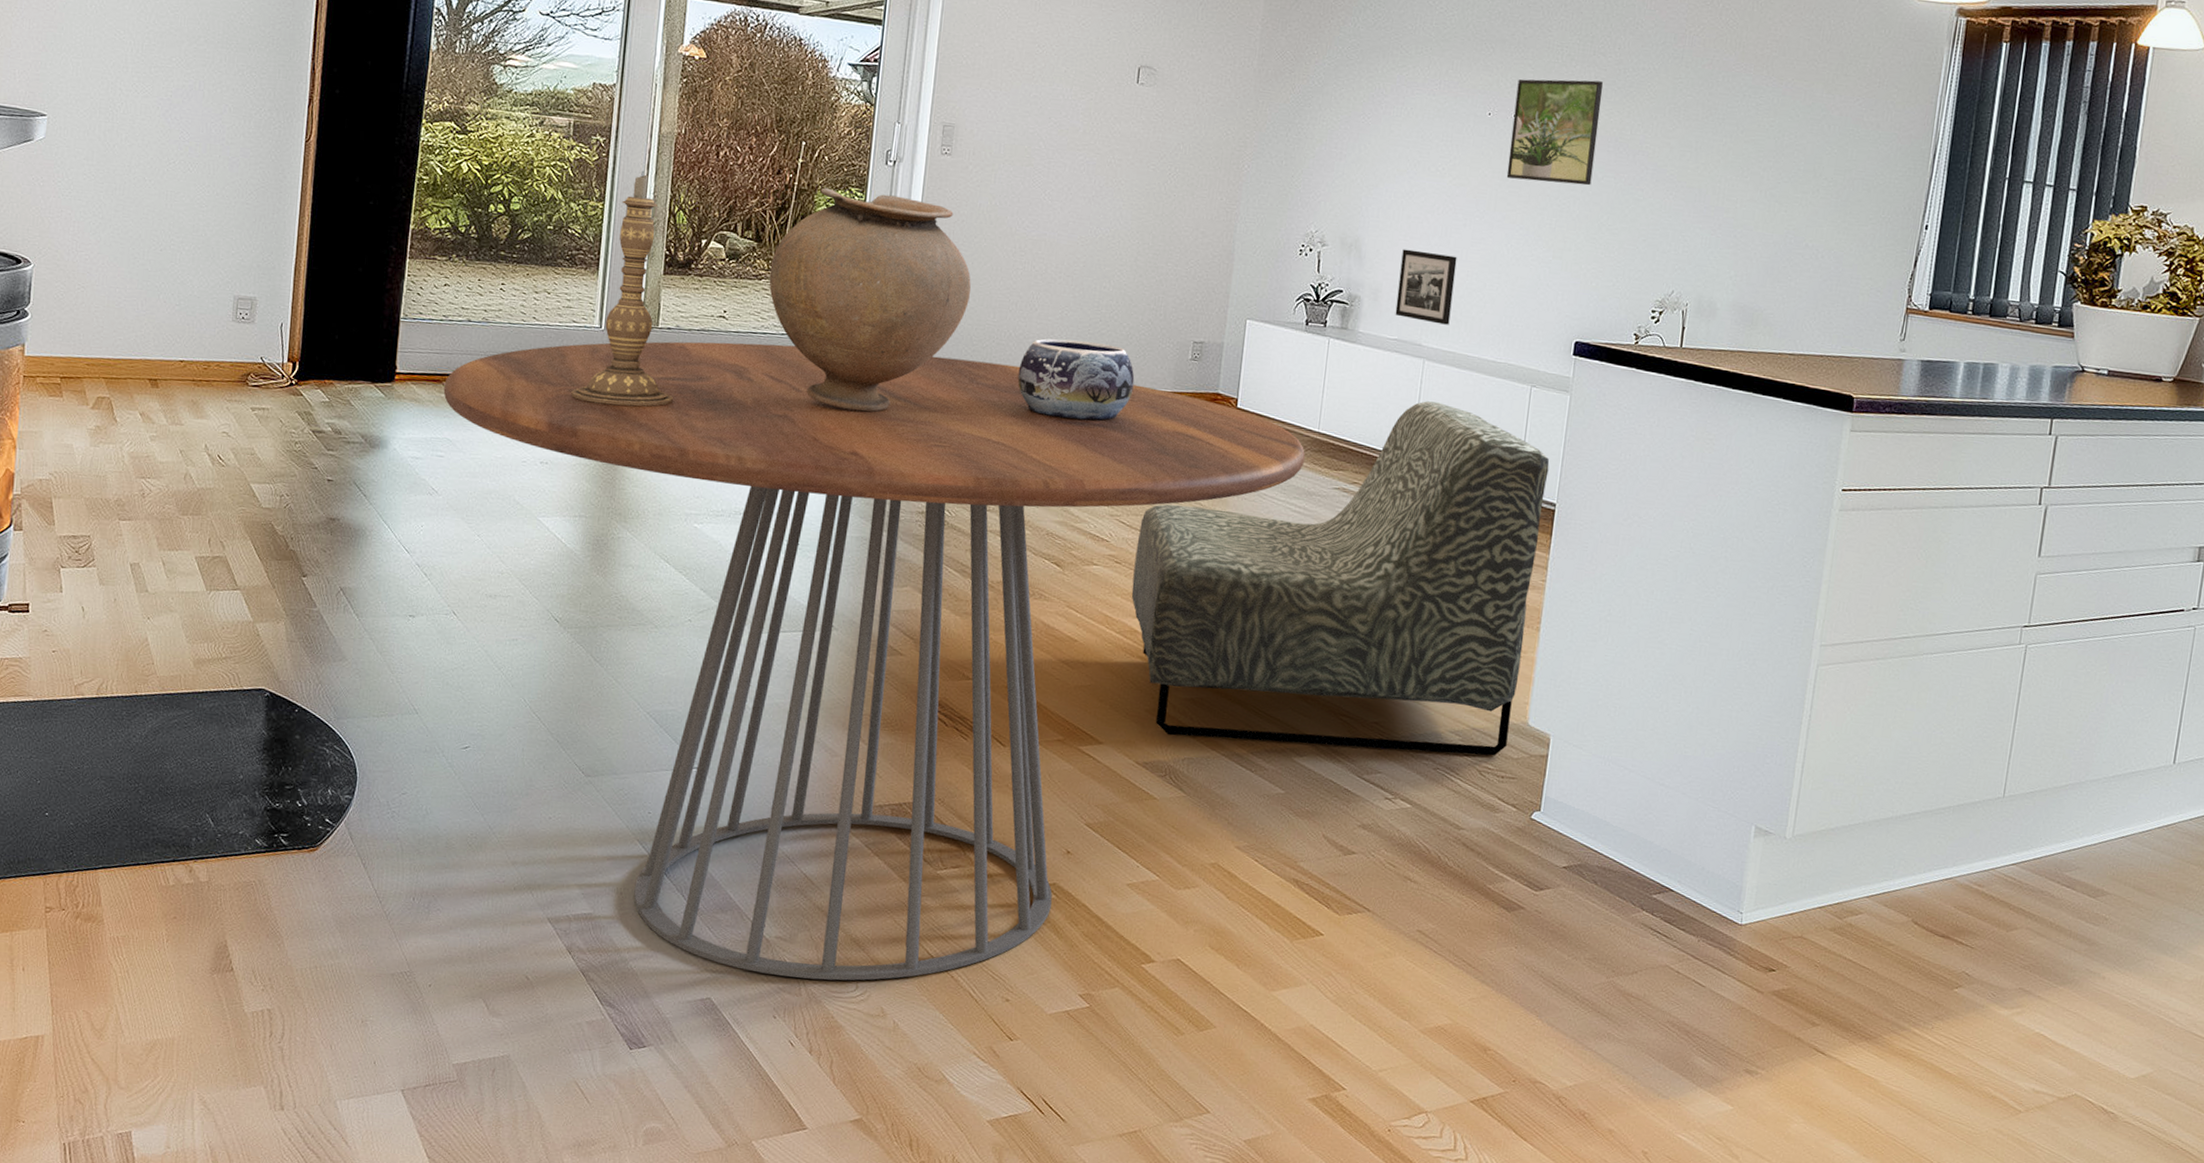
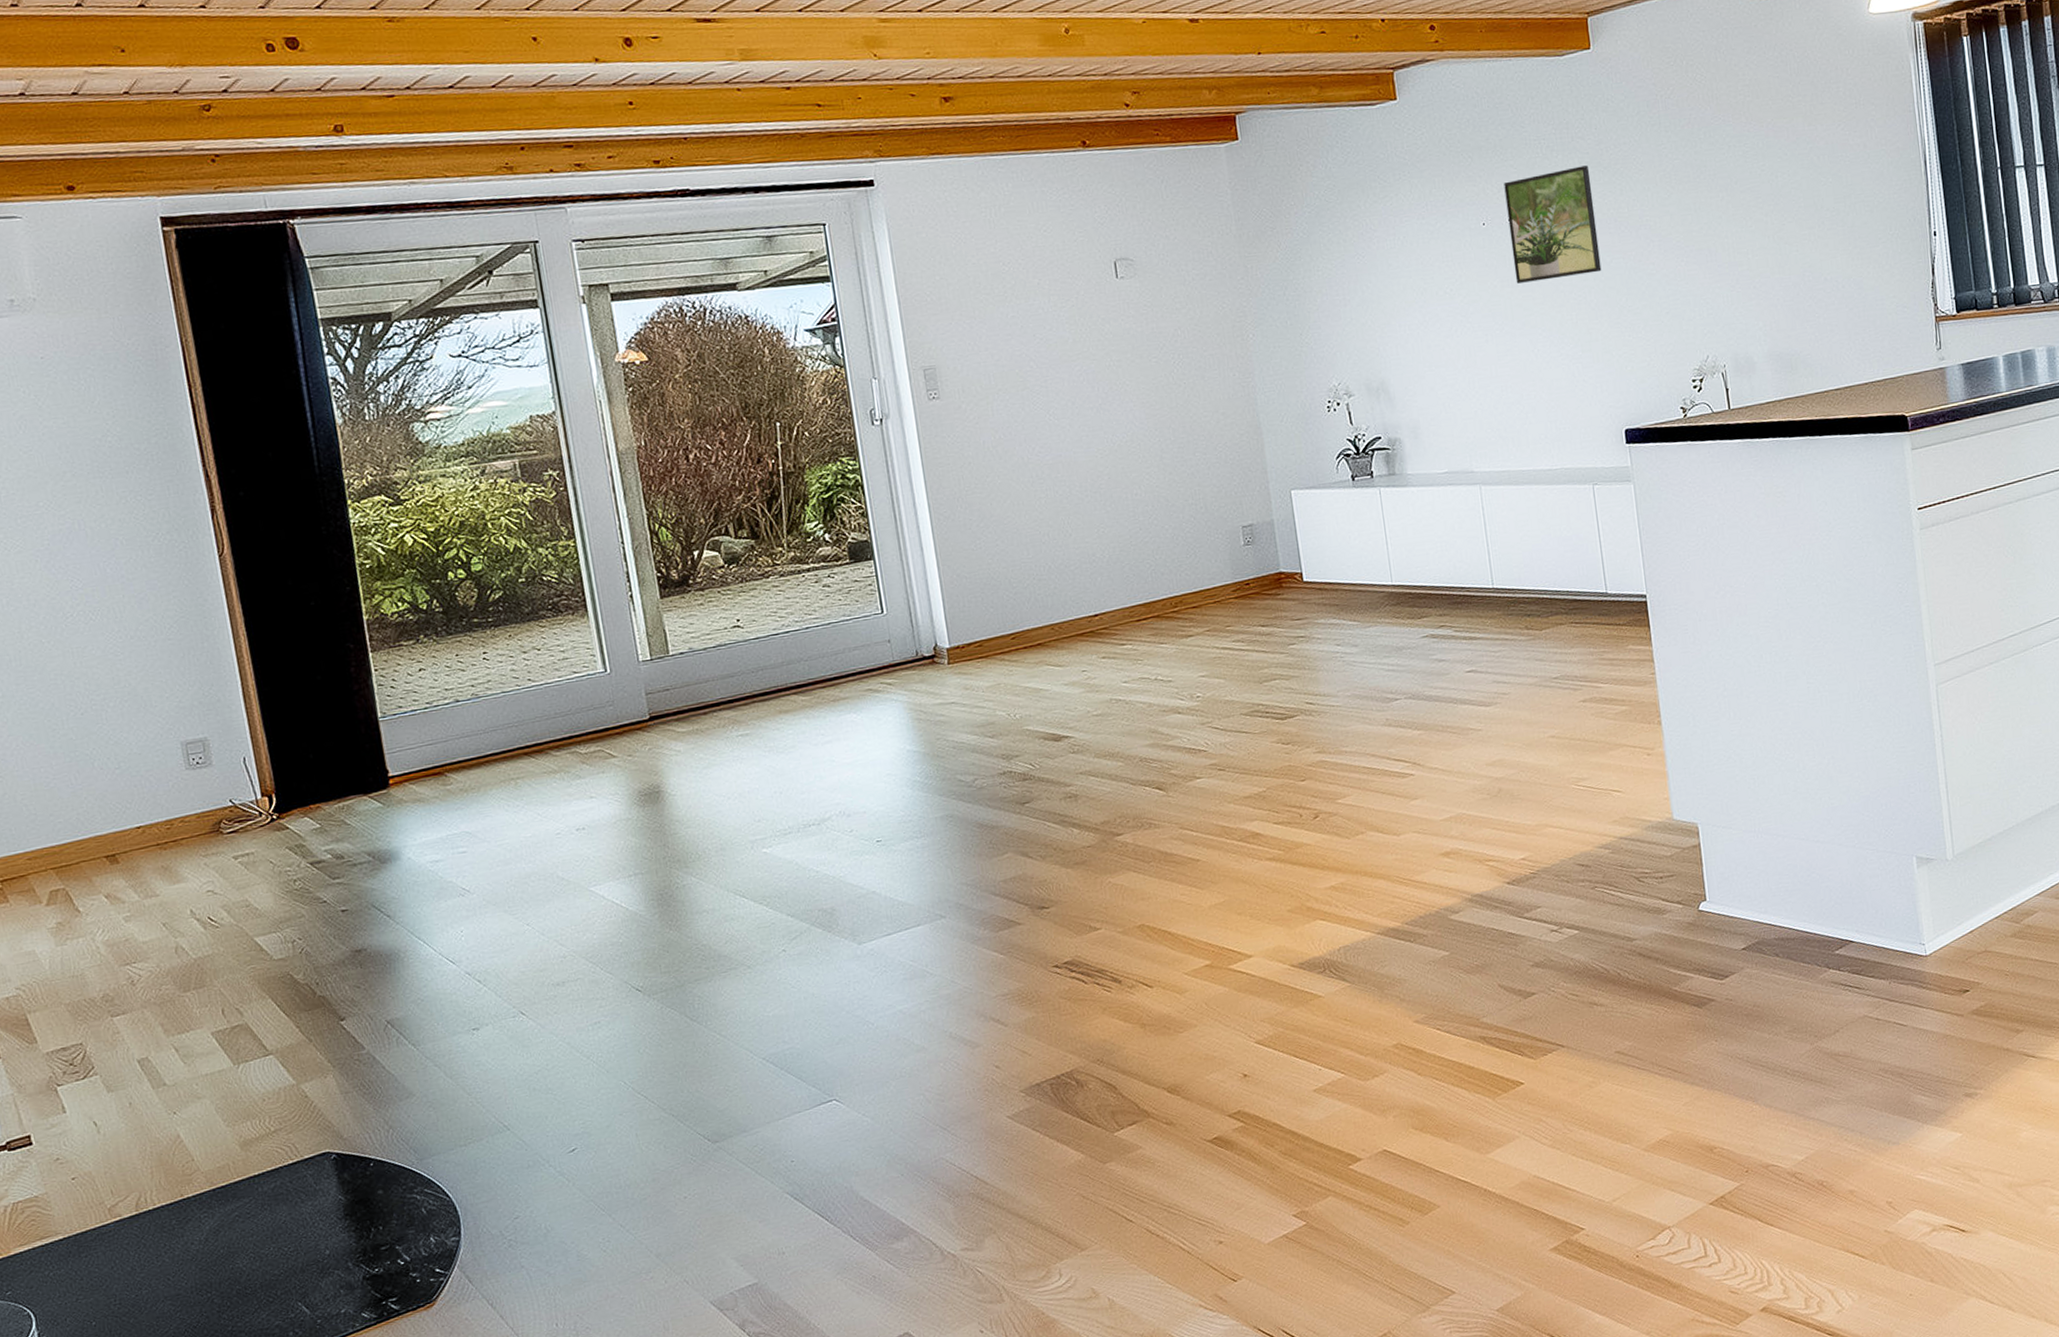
dining table: present [443,341,1305,981] -> none [446,582,1386,1295]
candlestick: present [571,170,673,407] -> none [591,494,706,754]
vase: present [769,187,971,412] -> none [774,453,998,690]
decorative bowl: present [1017,338,1135,421] -> none [1067,551,1193,641]
armchair: present [1131,401,1550,756] -> none [1234,524,1658,930]
picture frame: present [1395,249,1457,325] -> none [1431,374,1496,449]

